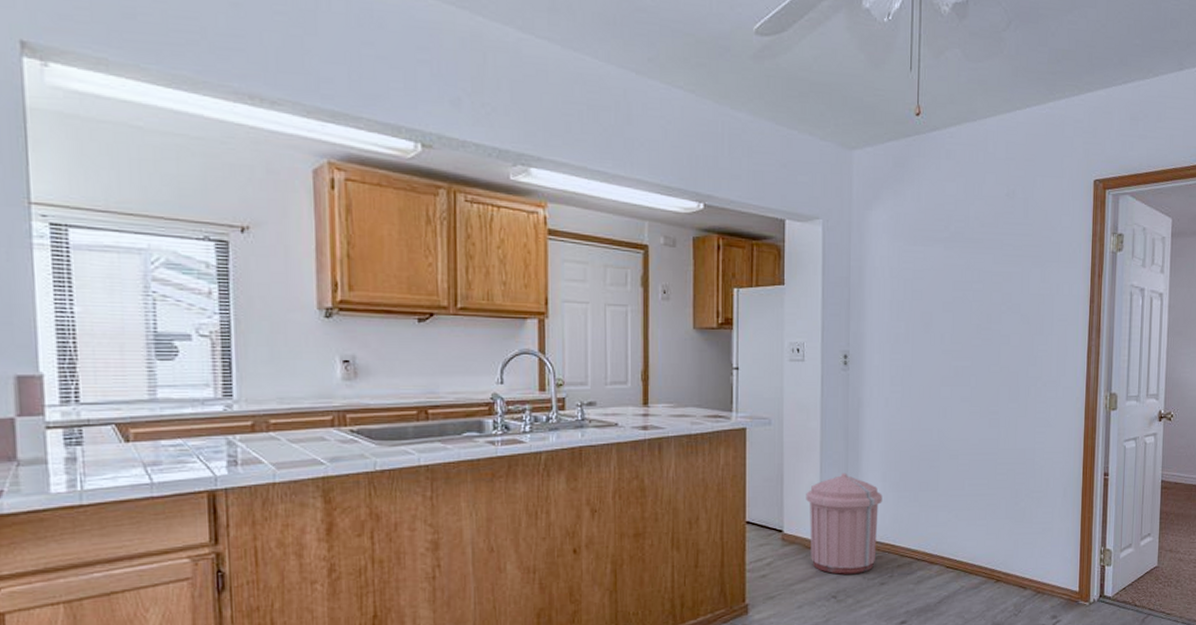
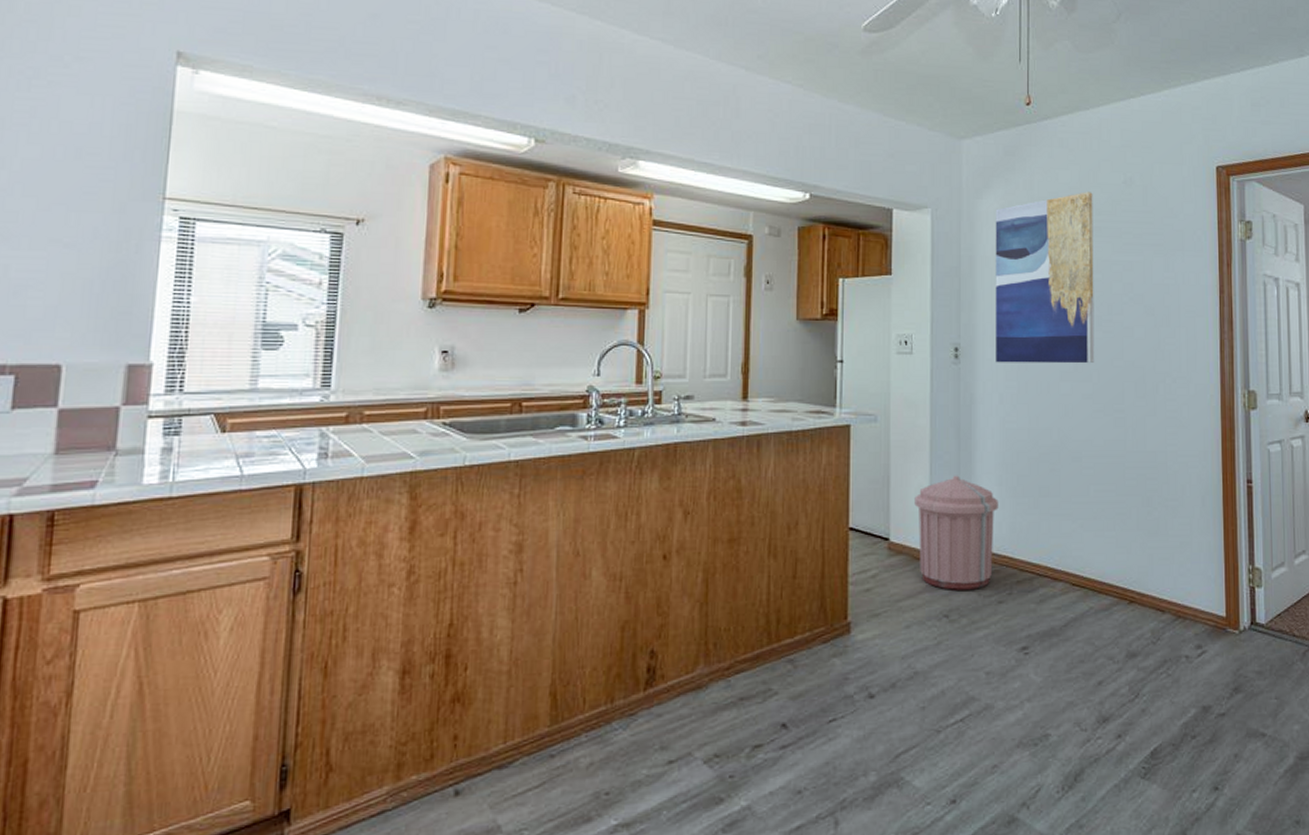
wall art: none [882,204,977,370] -> present [995,192,1095,364]

